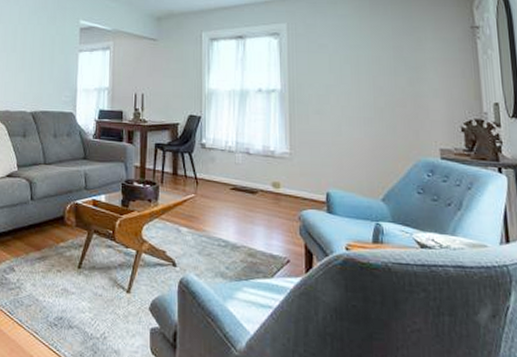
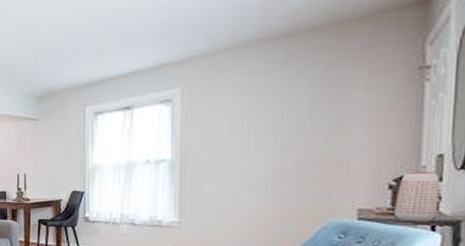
vase: none [468,117,502,165] -> present [394,172,441,223]

